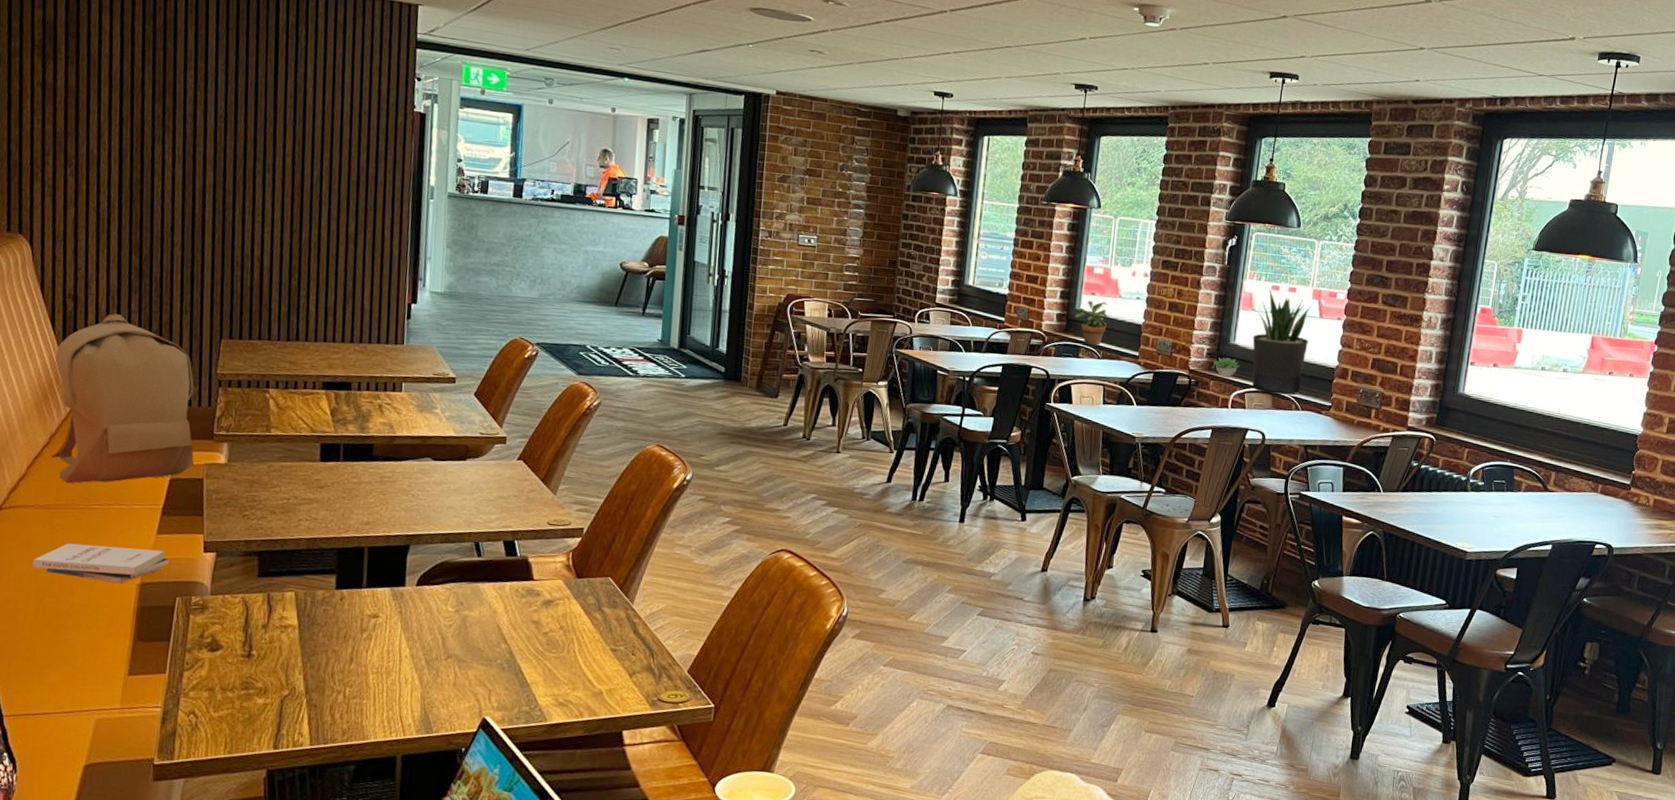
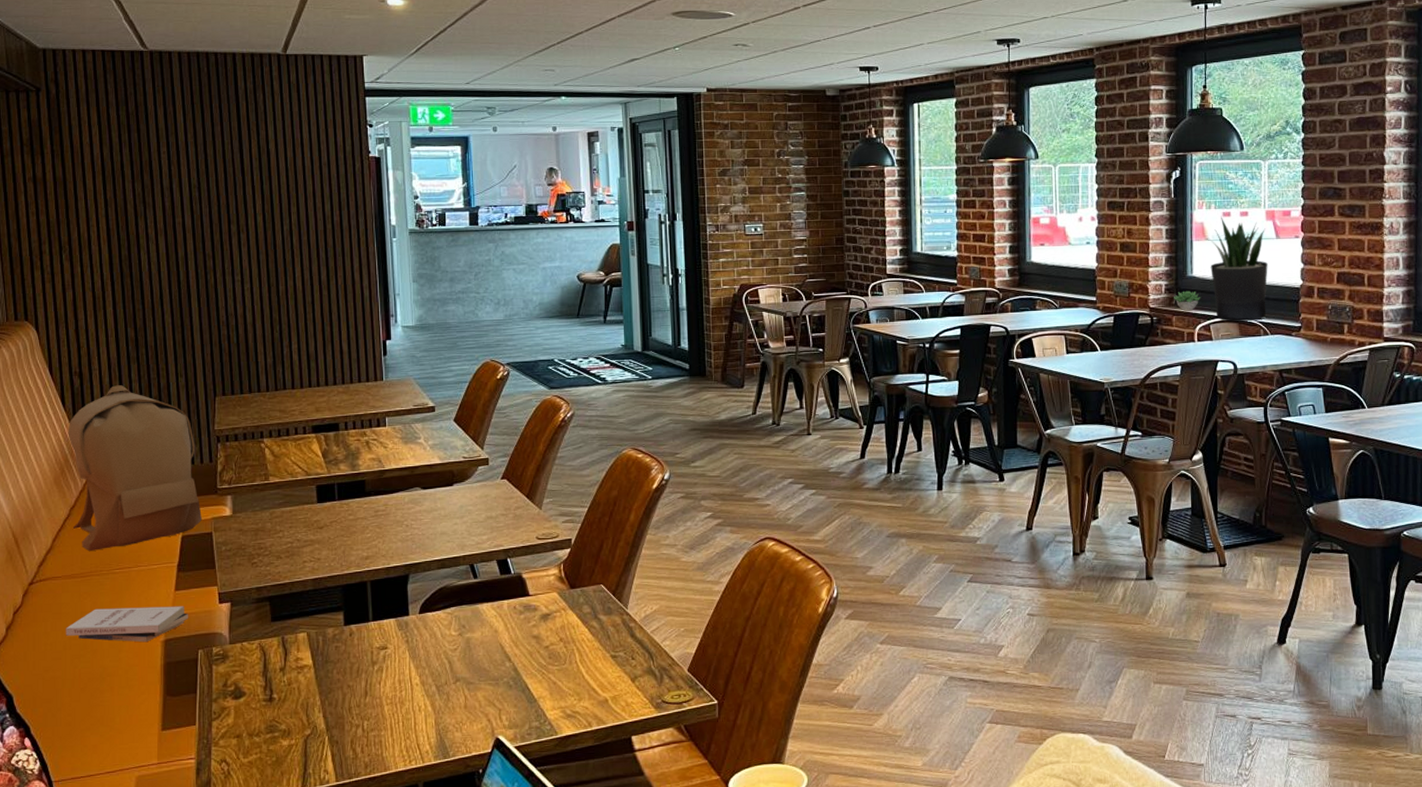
potted plant: present [1075,300,1108,346] -> none [1027,251,1060,297]

